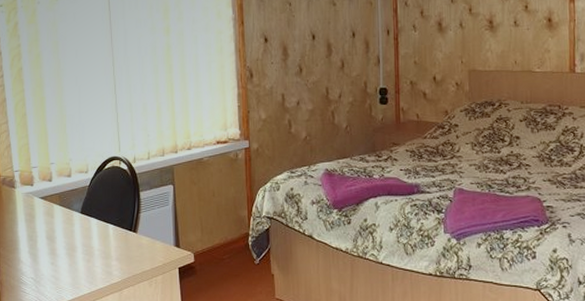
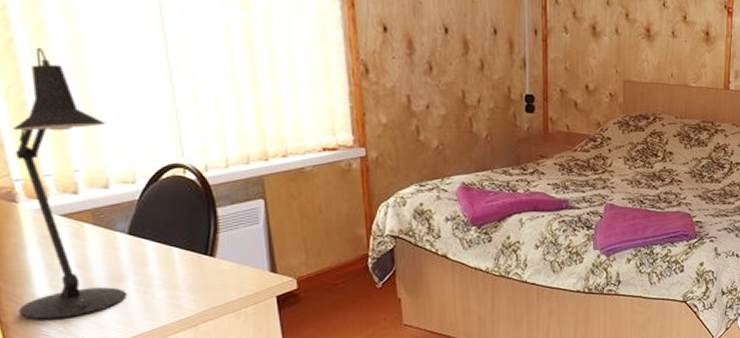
desk lamp: none [10,73,77,280] -> present [13,47,128,320]

